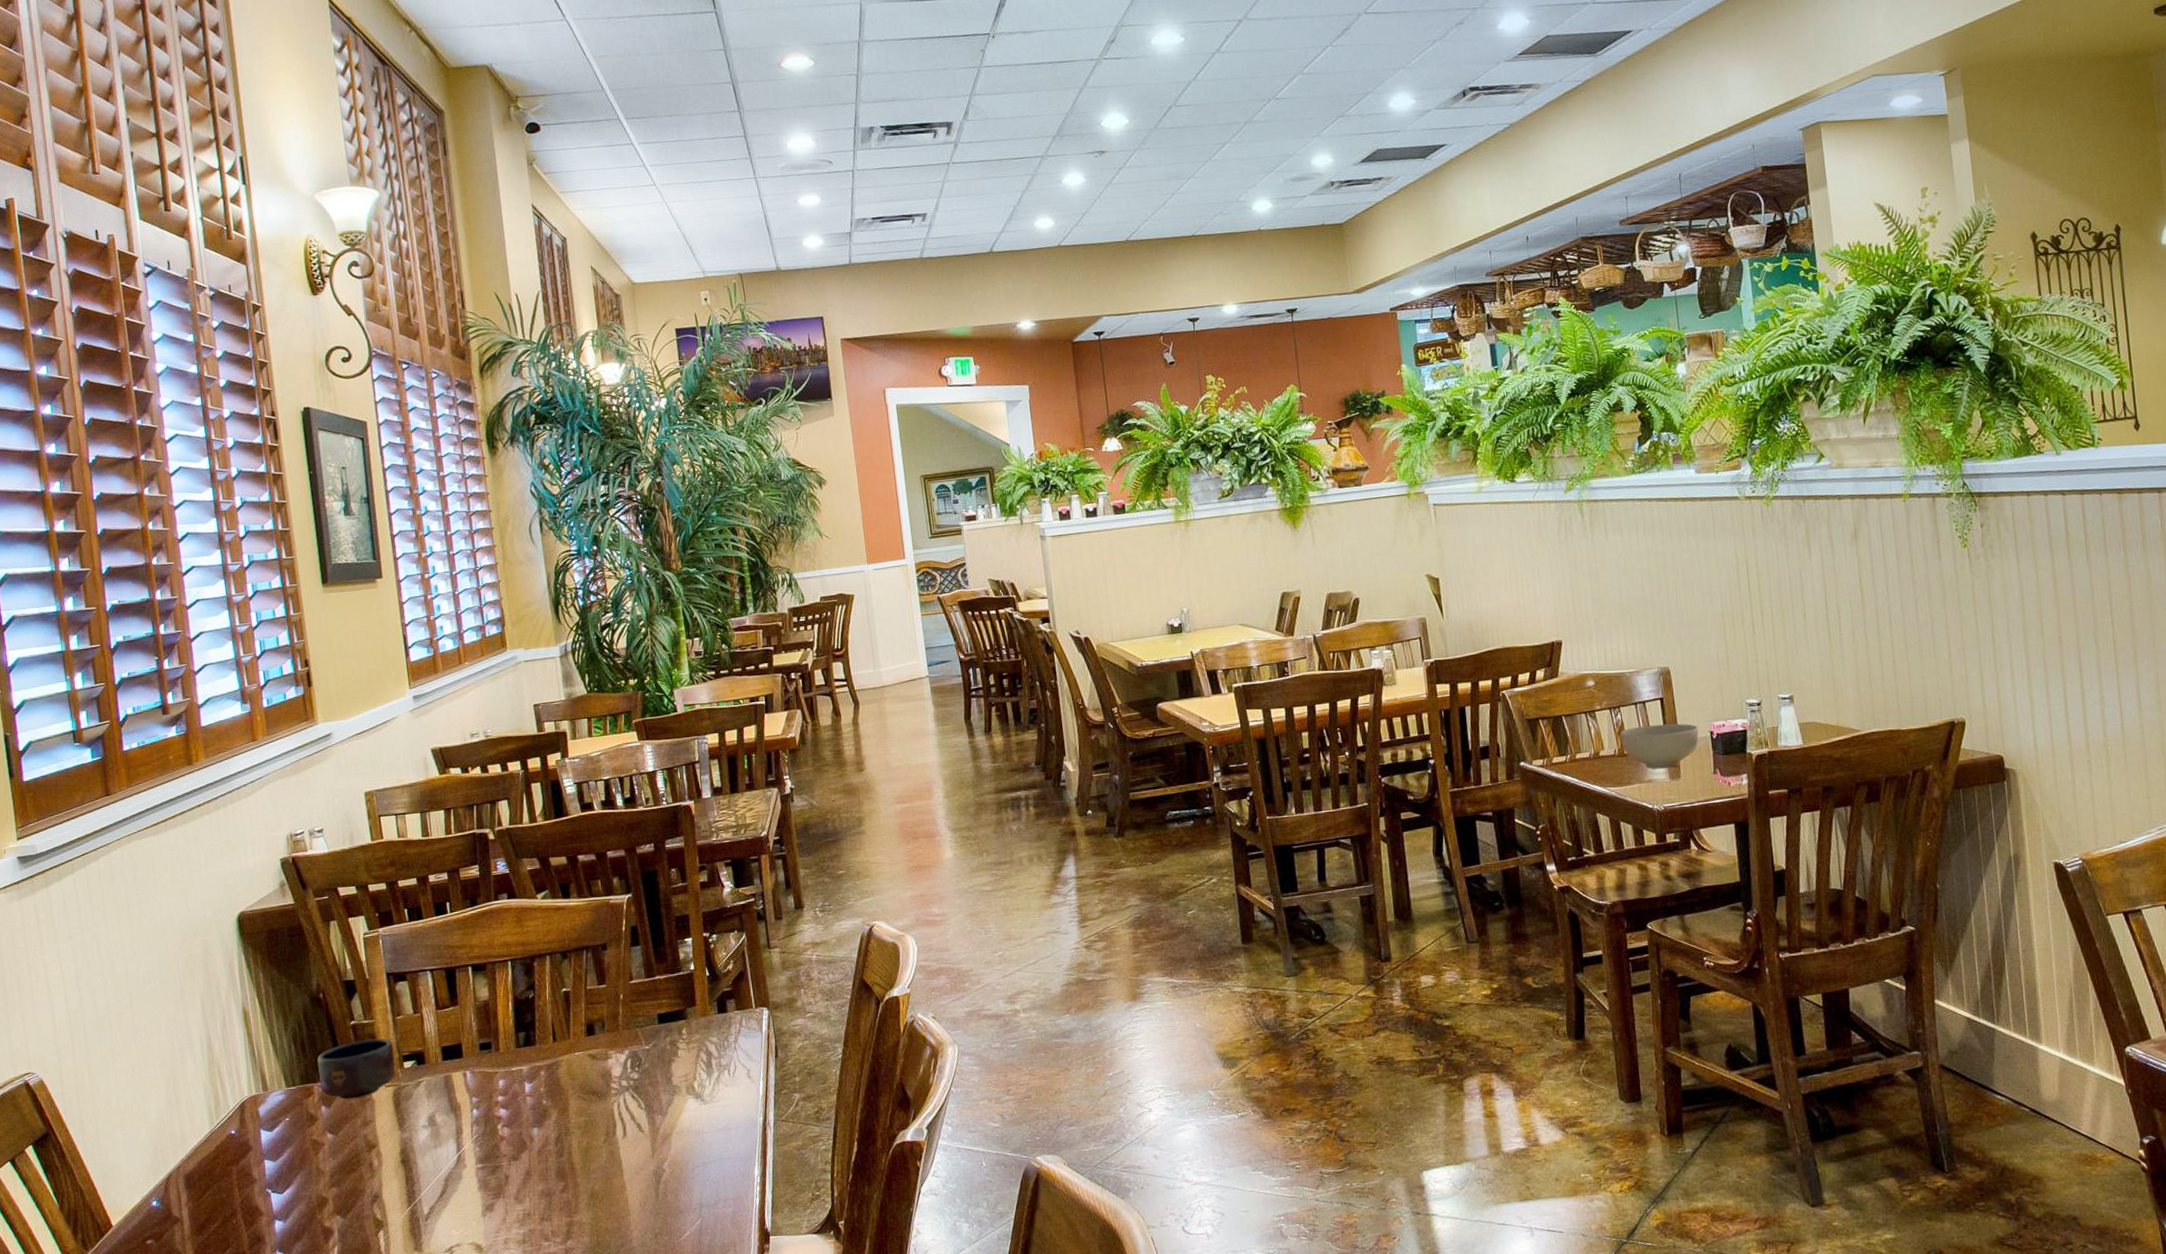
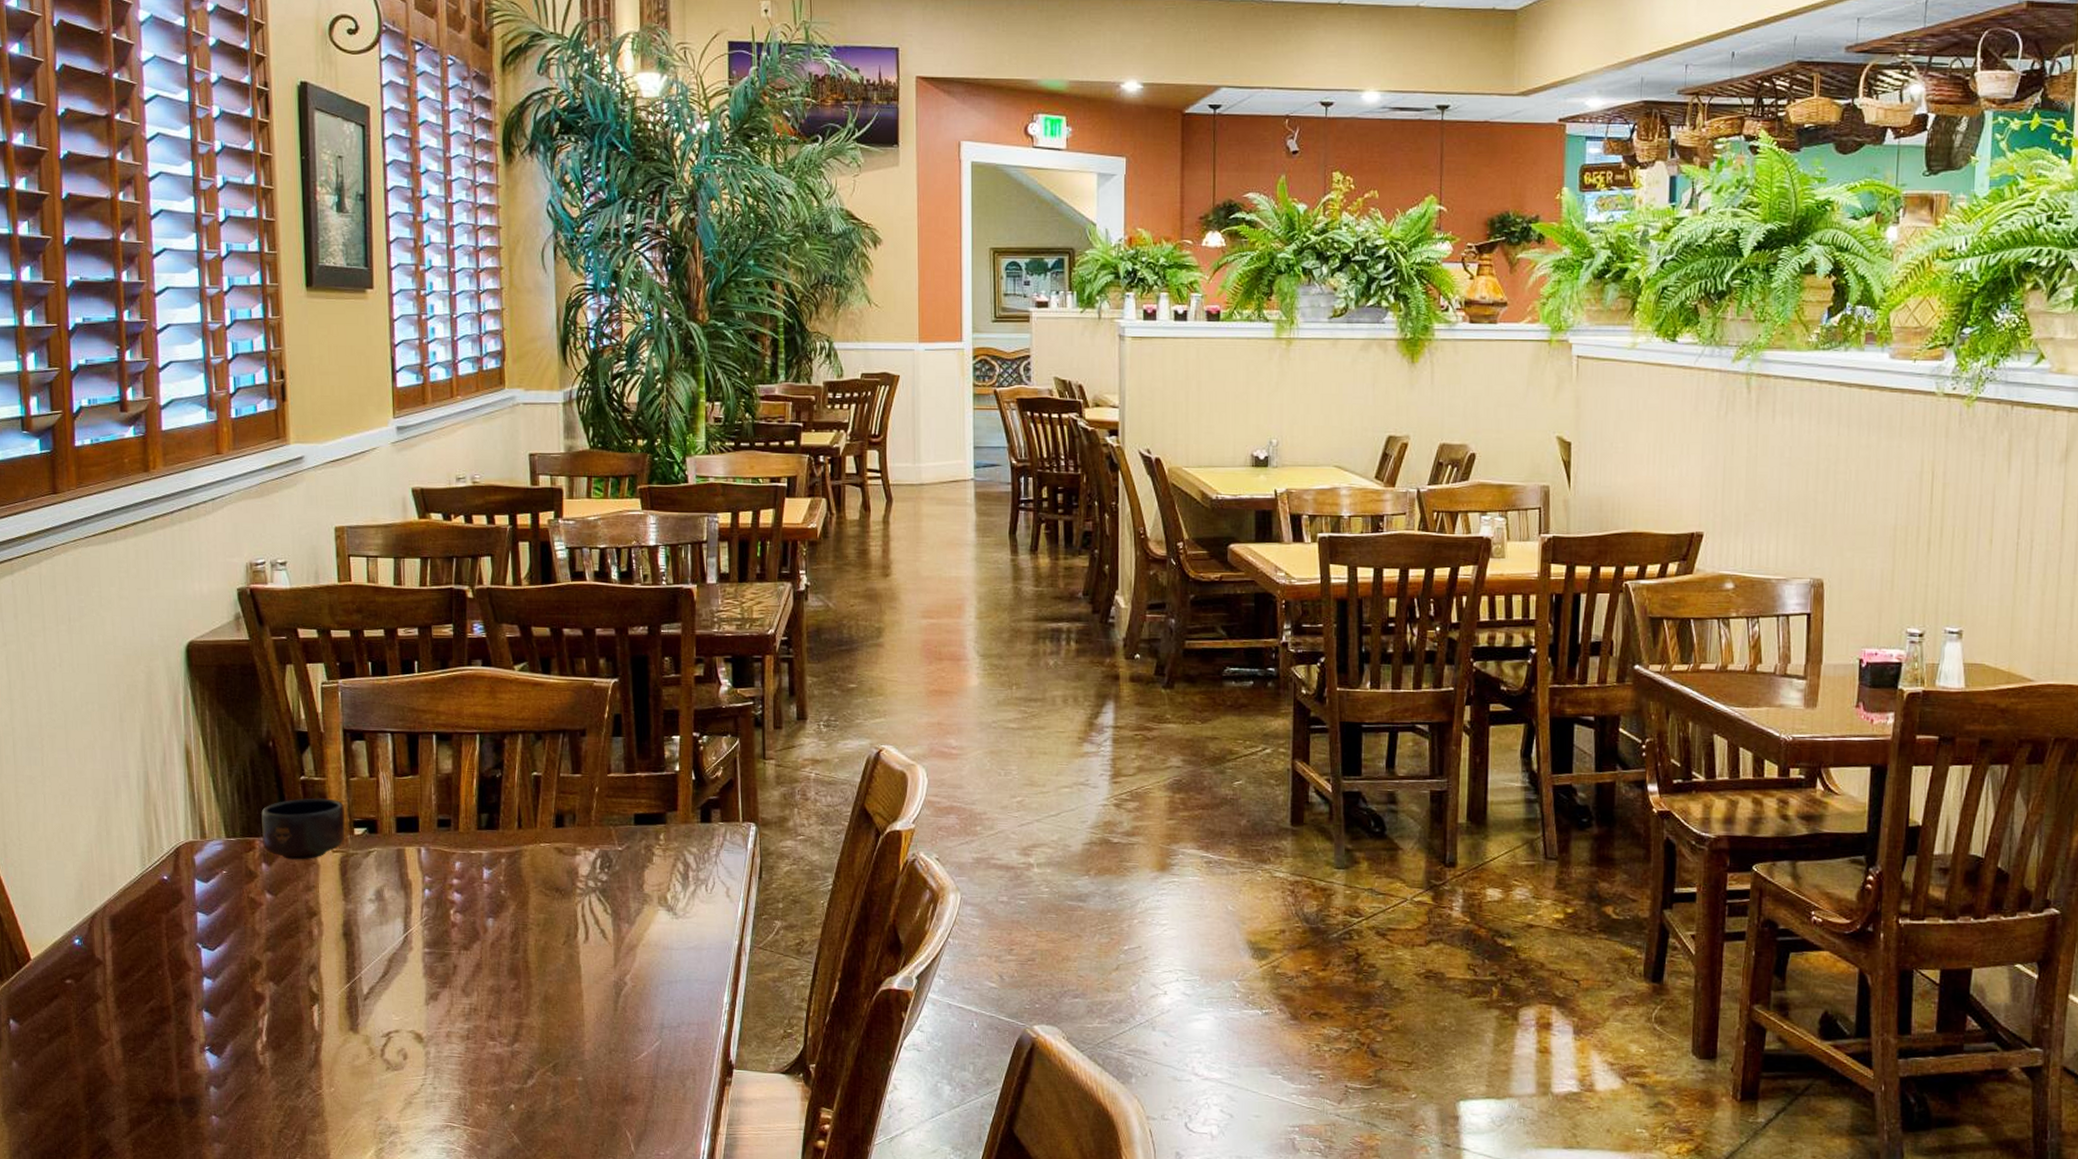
bowl: present [1619,723,1699,769] -> none [1754,642,1847,694]

